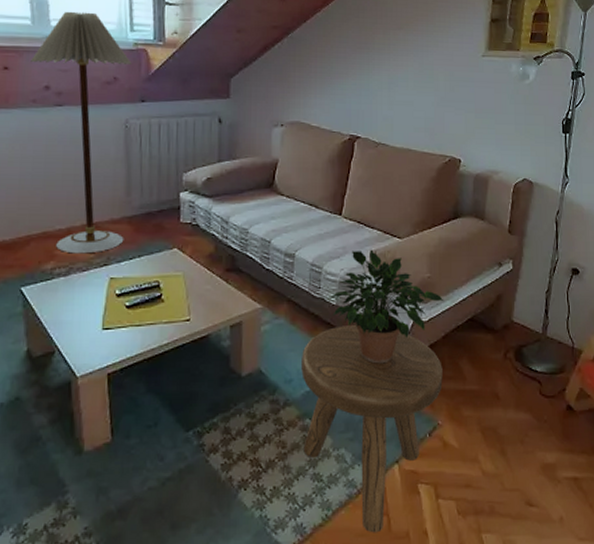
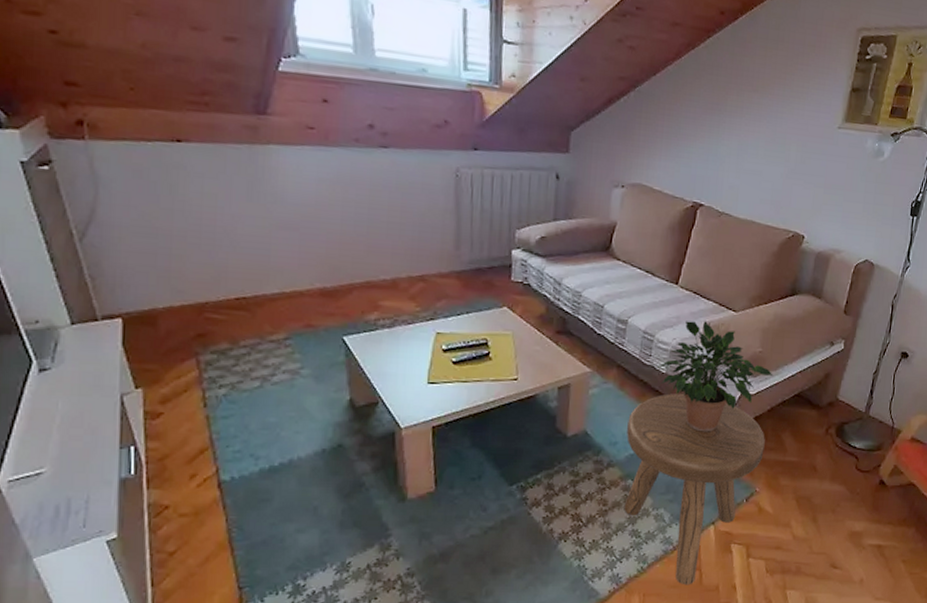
floor lamp: present [31,11,132,254] -> none [353,41,465,307]

